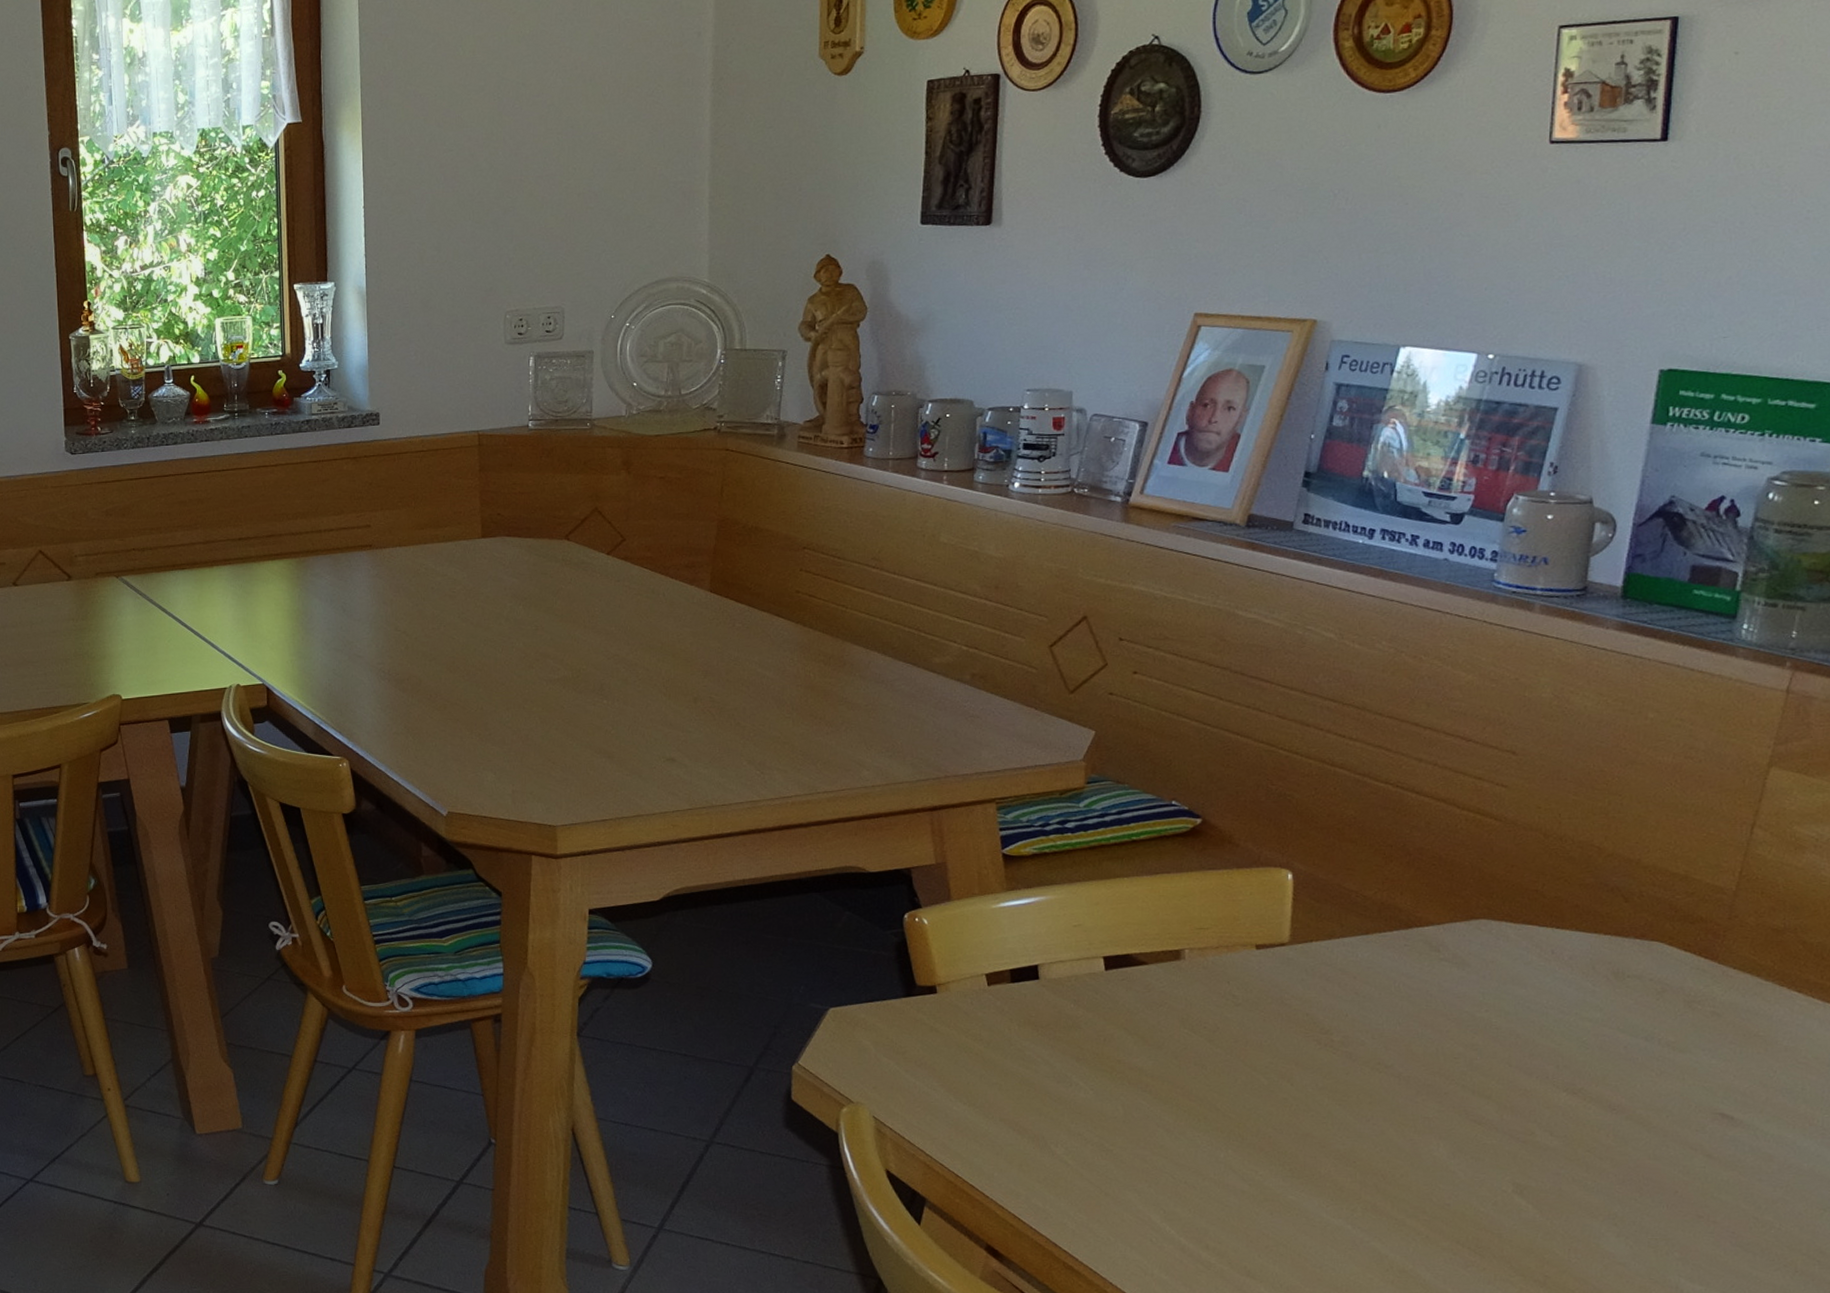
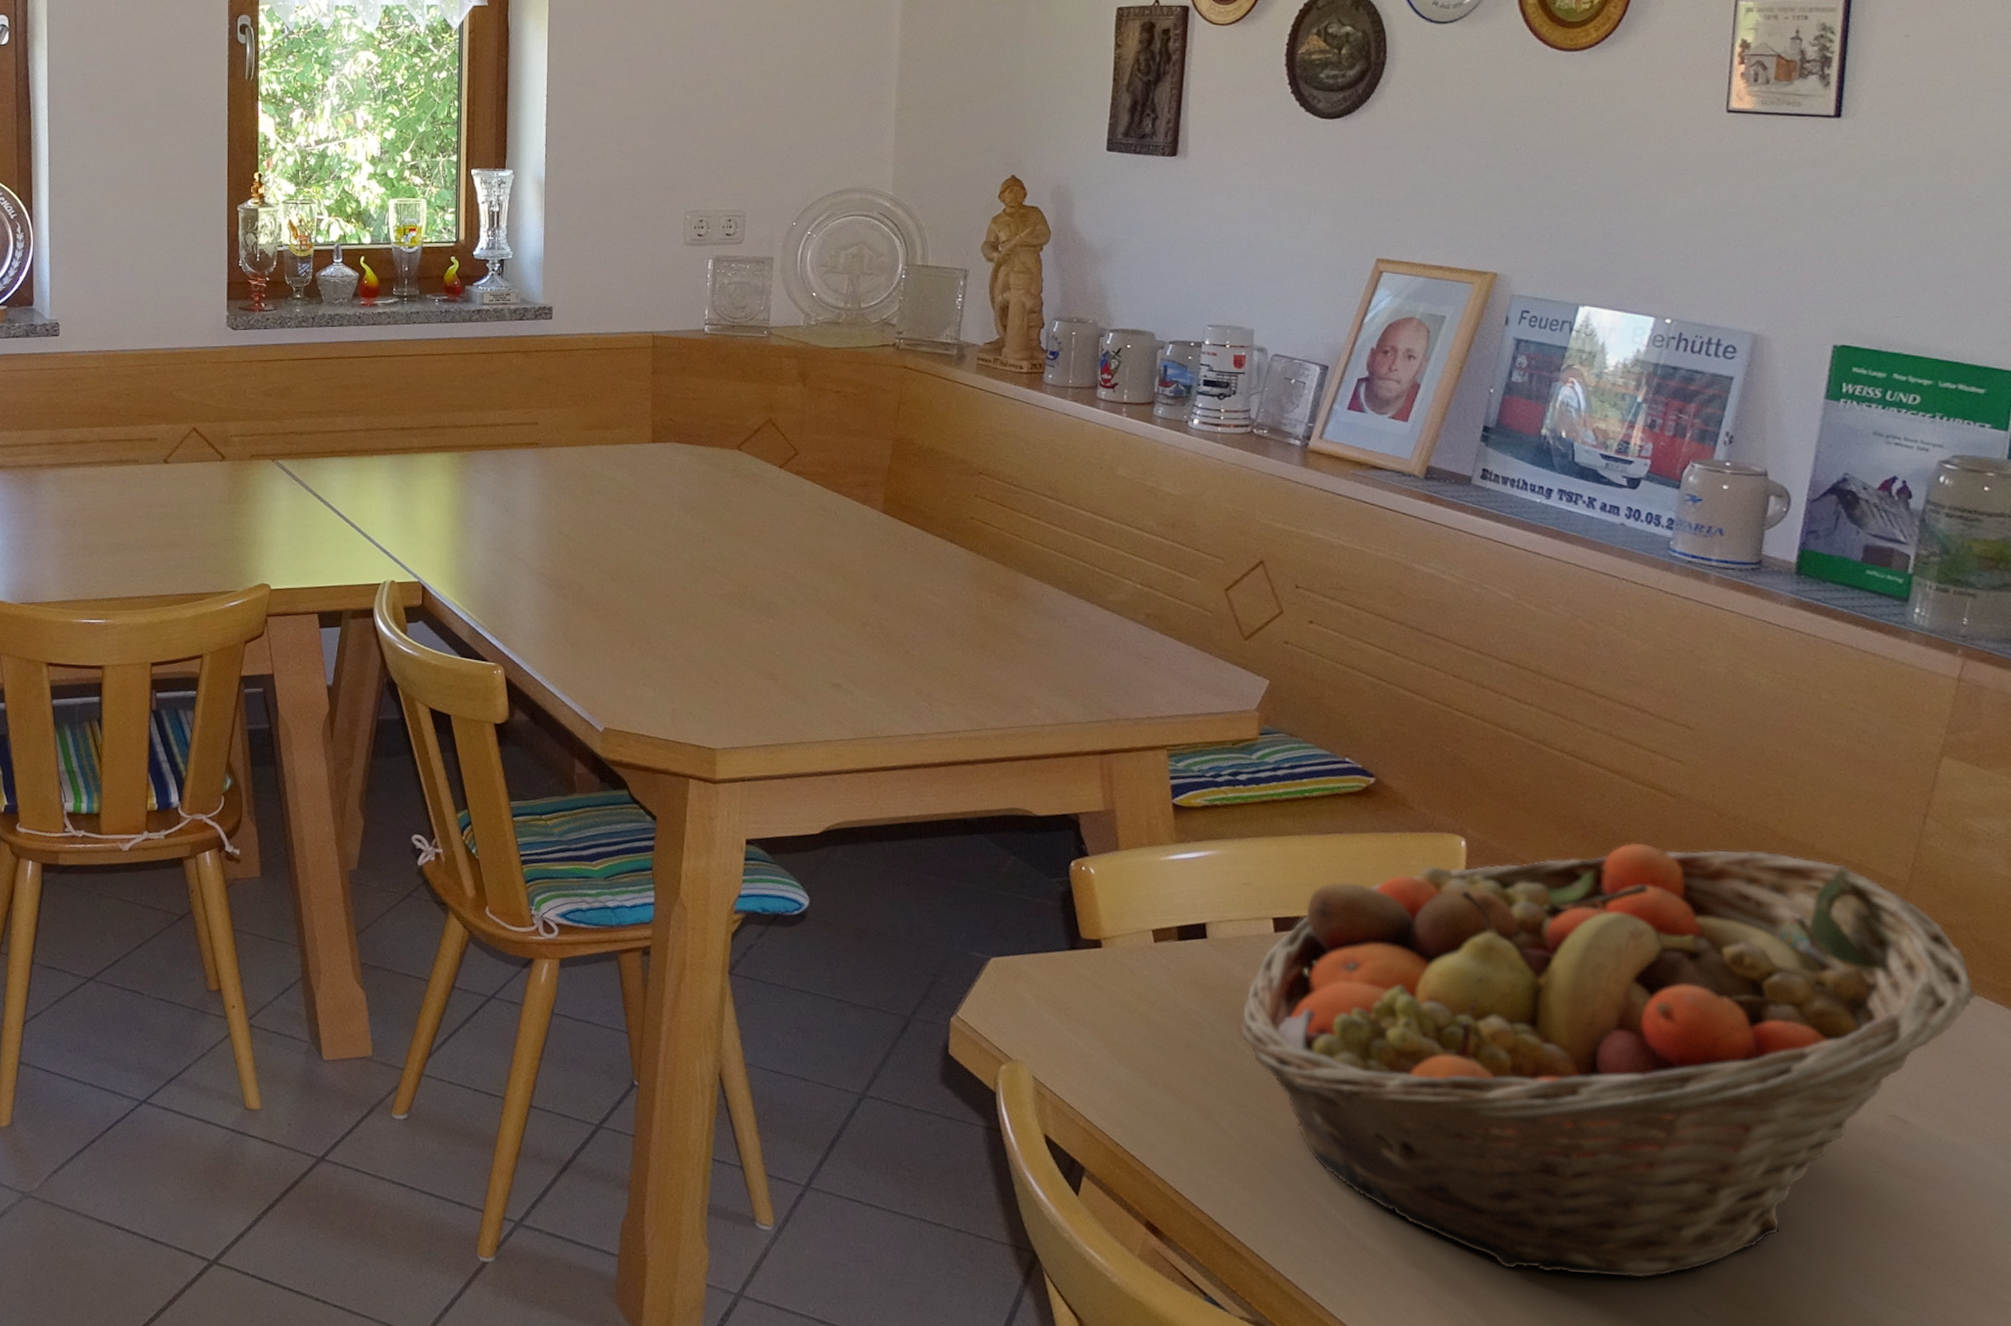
fruit basket: none [1070,867,1805,1277] -> present [1237,842,1978,1279]

